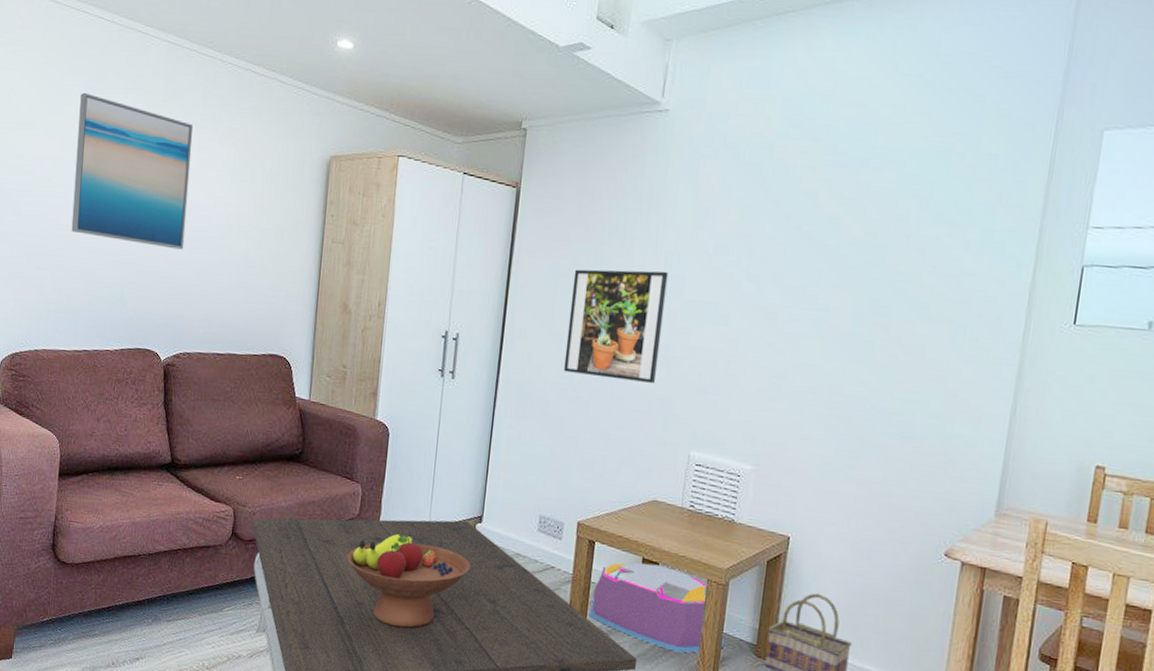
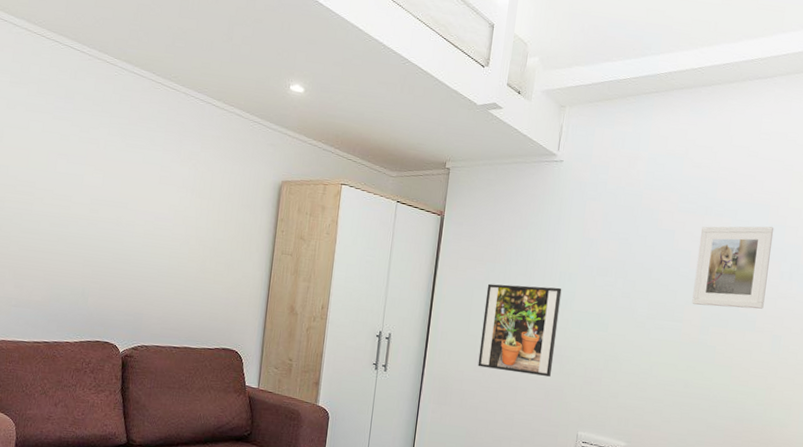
wall art: present [71,92,194,250] -> none [34,111,157,255]
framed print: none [841,179,958,291] -> present [692,226,774,309]

